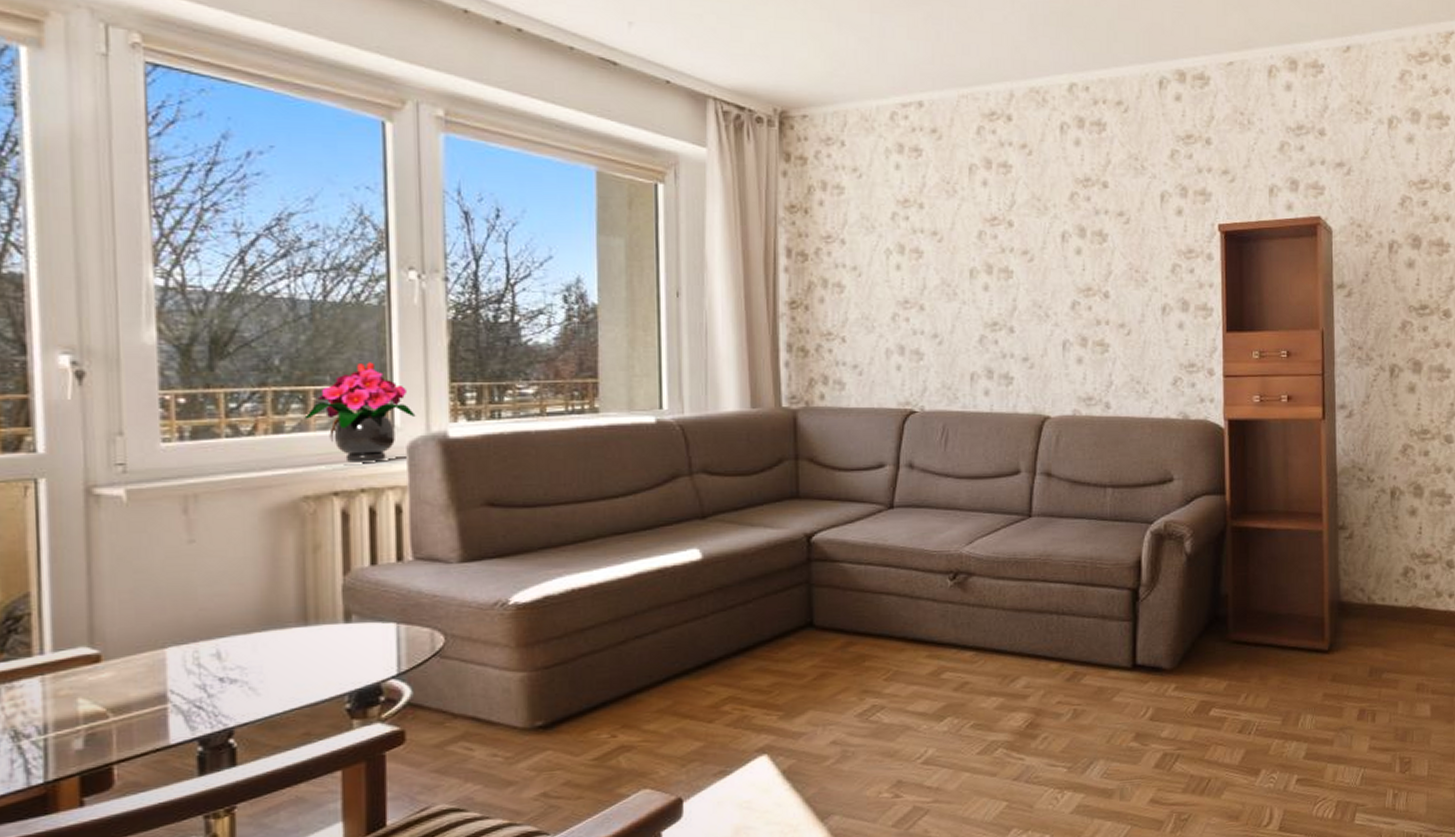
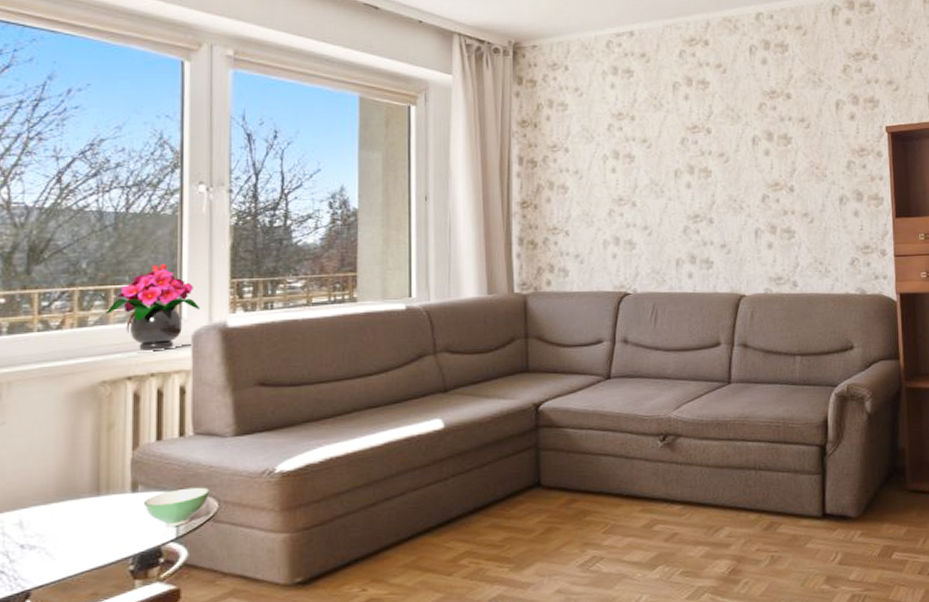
bowl: none [358,618,435,663] -> present [143,487,210,528]

